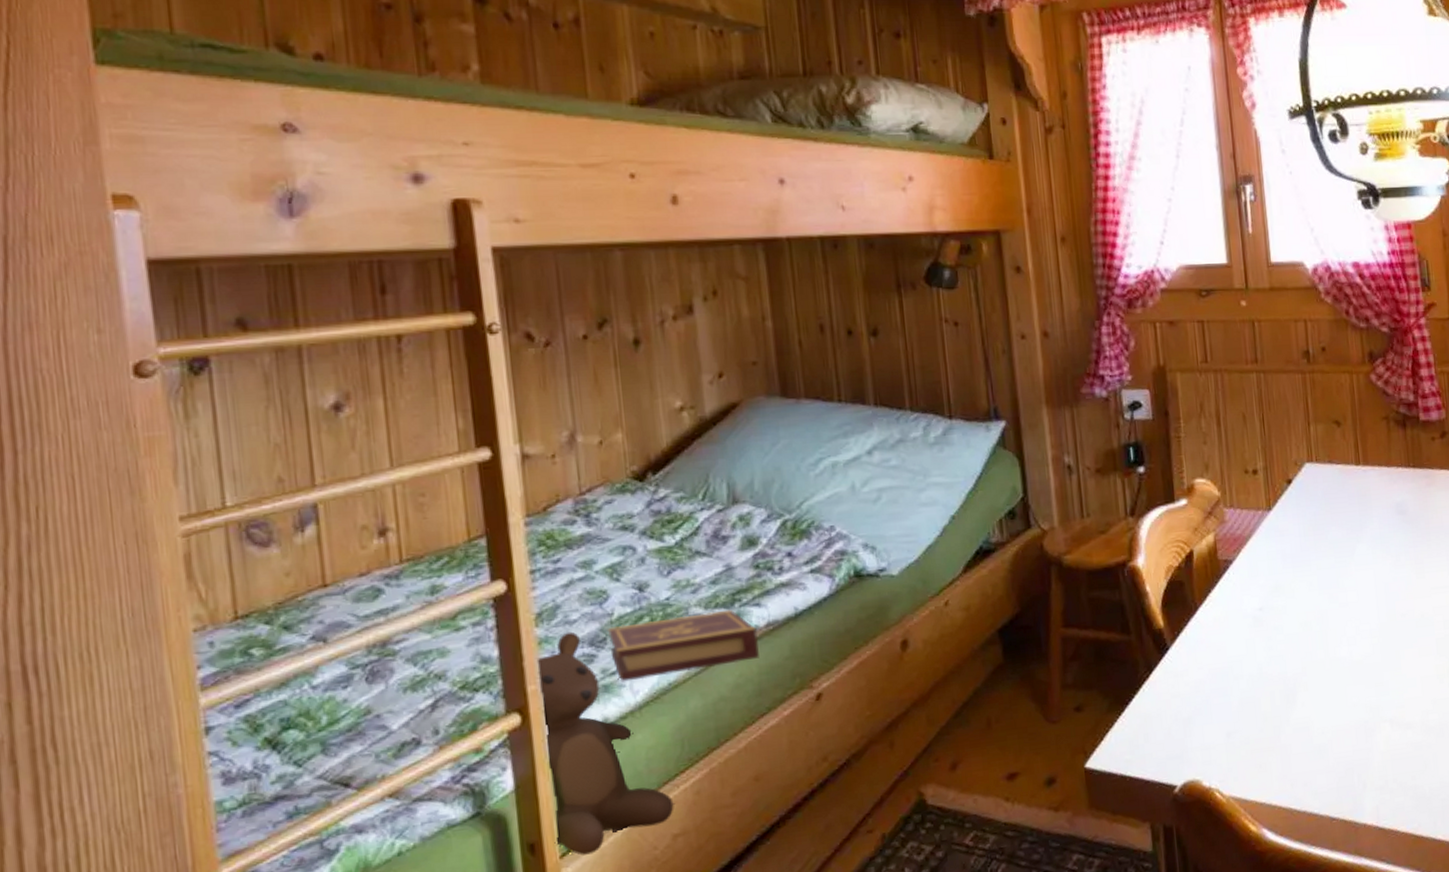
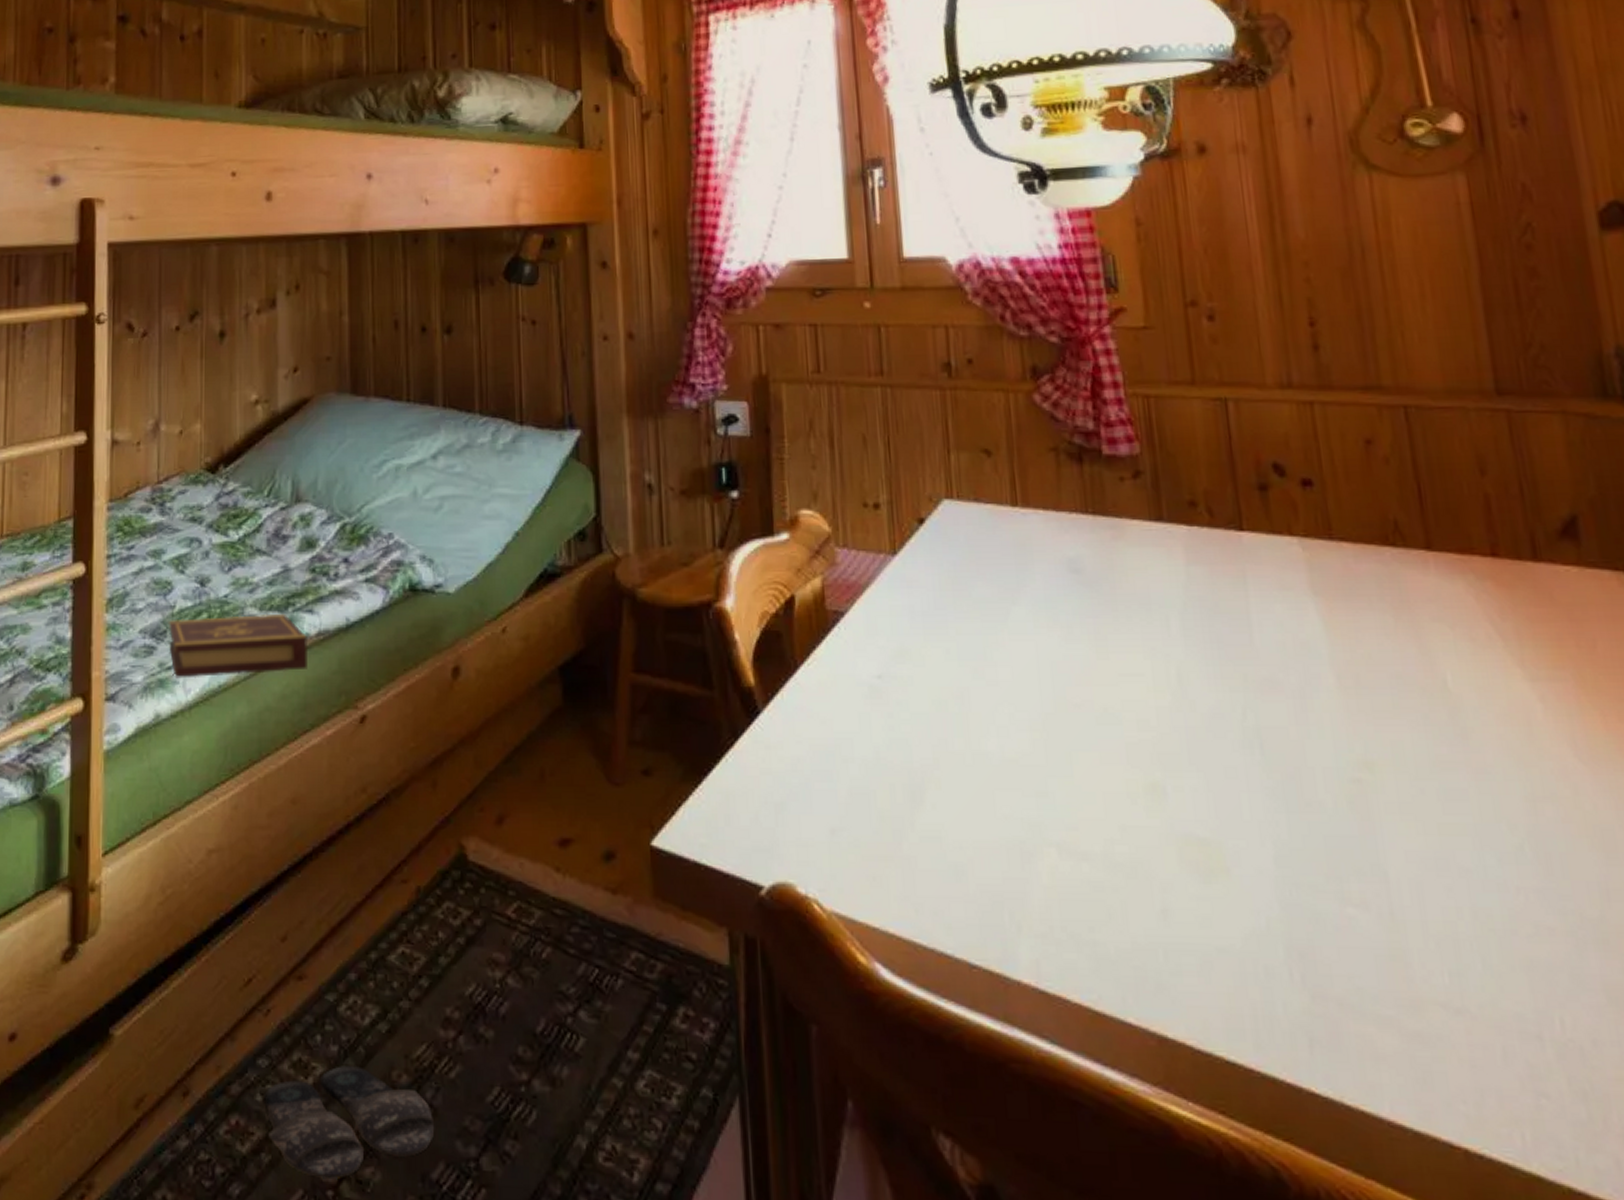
teddy bear: present [503,631,674,856] -> none [64,620,212,857]

